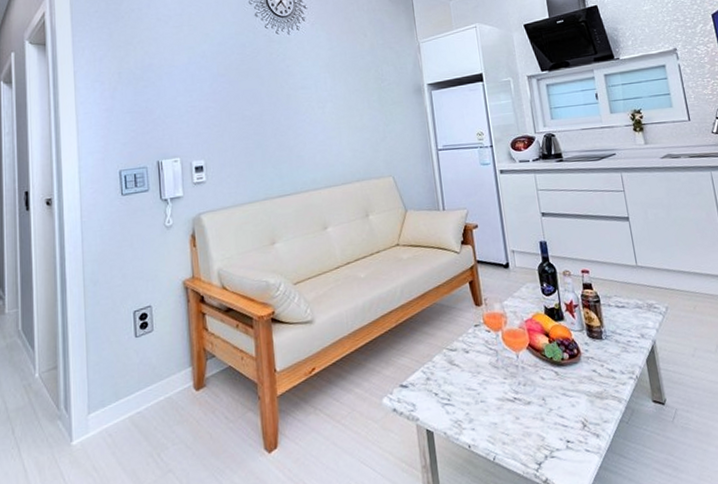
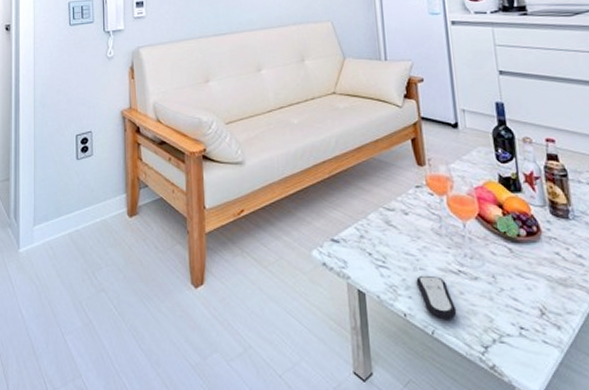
remote control: none [478,406,514,446] -> present [416,275,457,320]

